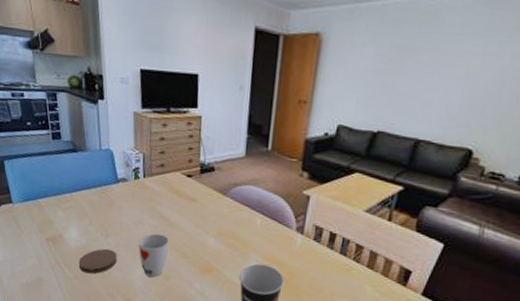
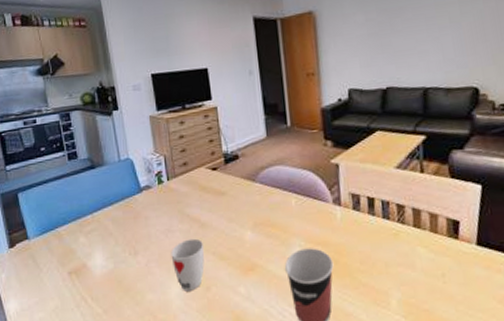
coaster: present [78,248,117,274] -> none [107,268,150,304]

